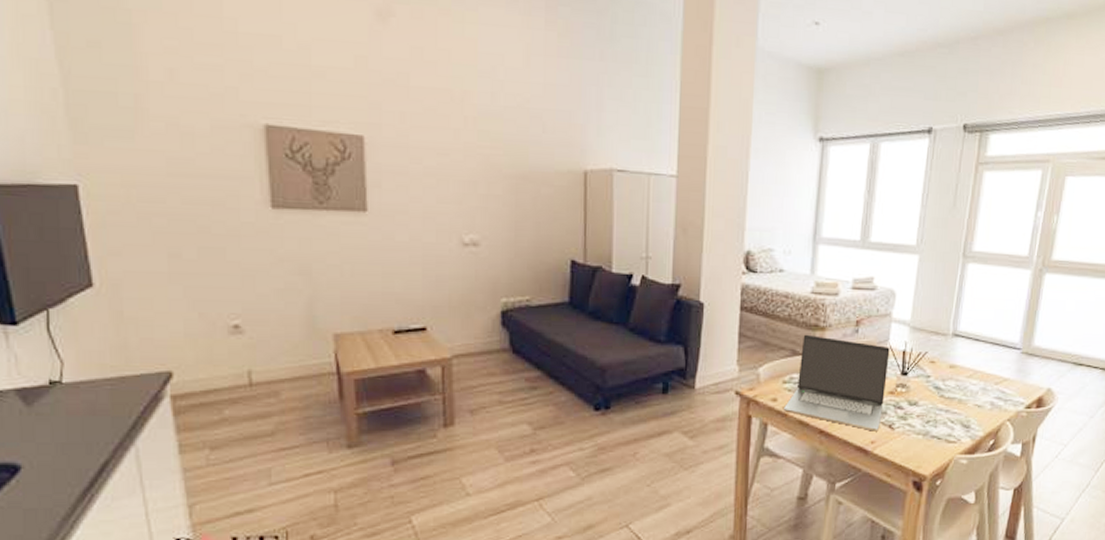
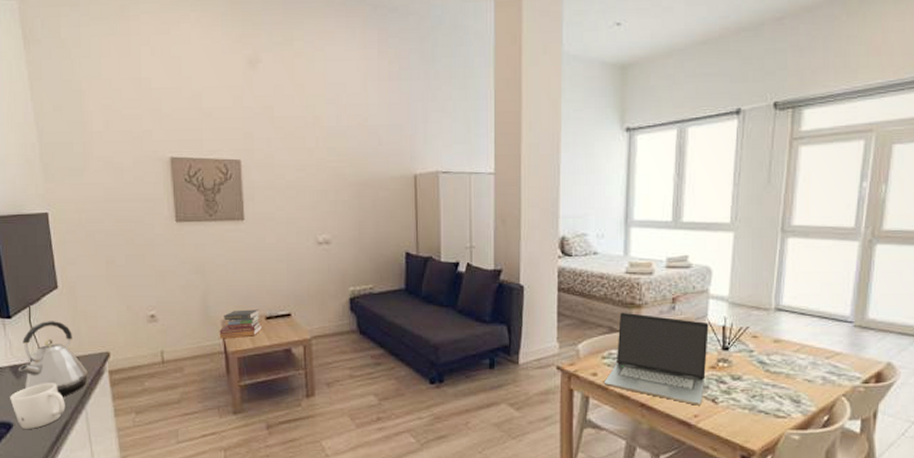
mug: none [16,411,104,472] -> present [10,383,65,429]
kettle: none [30,329,139,429] -> present [19,321,88,397]
books: none [330,321,388,357] -> present [219,309,262,339]

